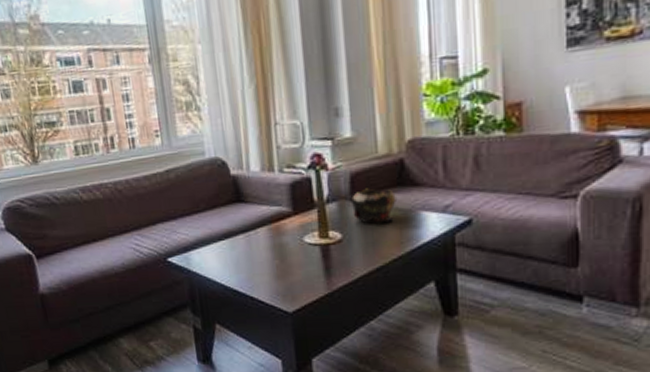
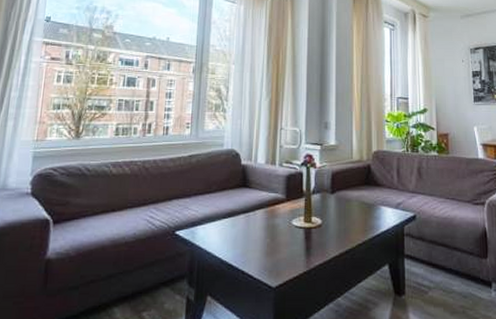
decorative bowl: present [350,188,396,224] -> none [330,185,364,213]

